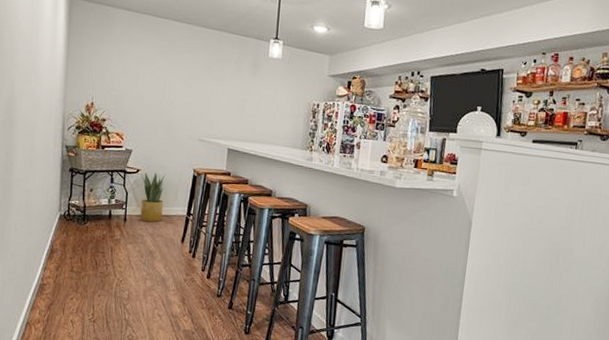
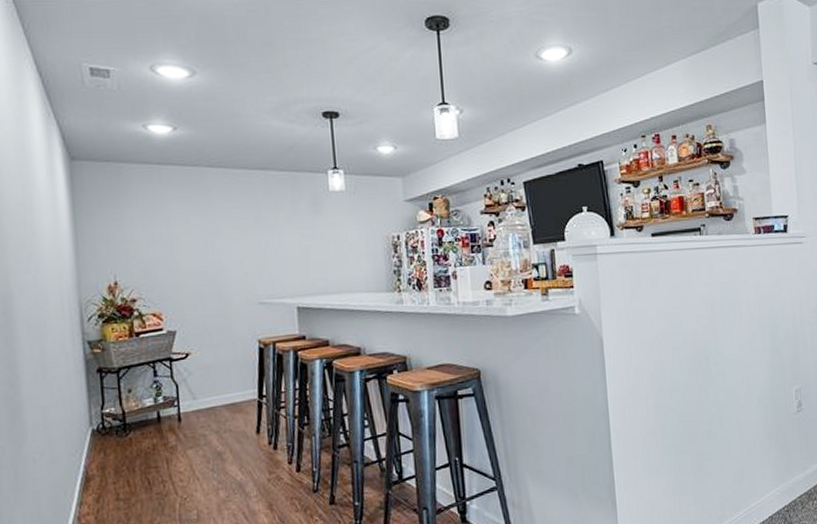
planter: present [139,172,165,222] -> none [191,353,228,417]

